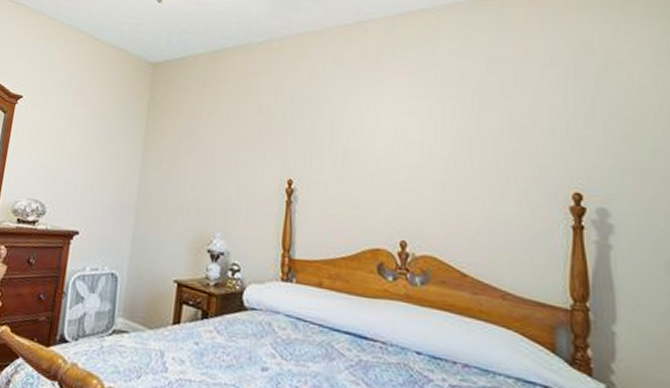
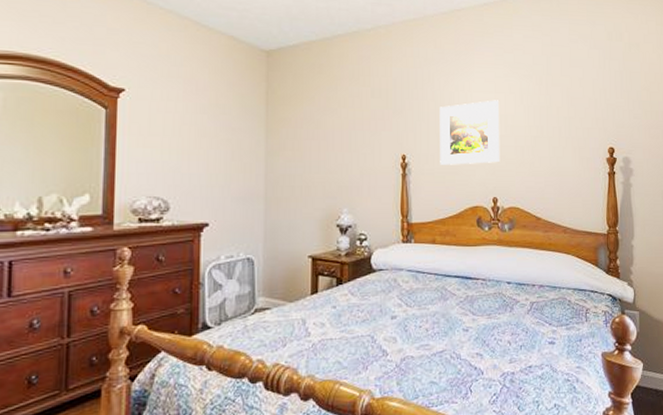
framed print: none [333,123,414,199] -> present [440,100,500,165]

